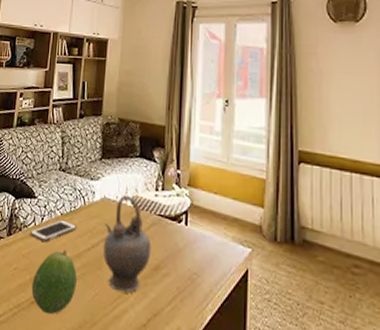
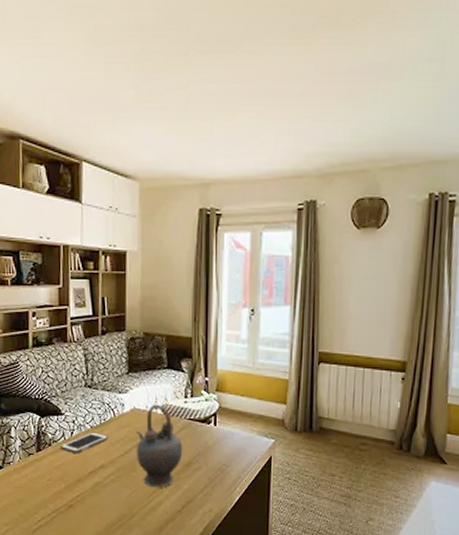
fruit: present [31,249,78,315] -> none [67,458,113,514]

